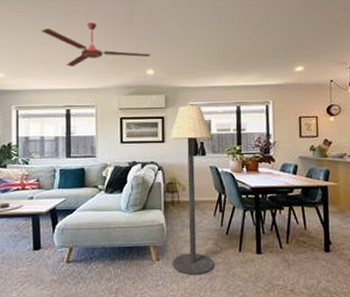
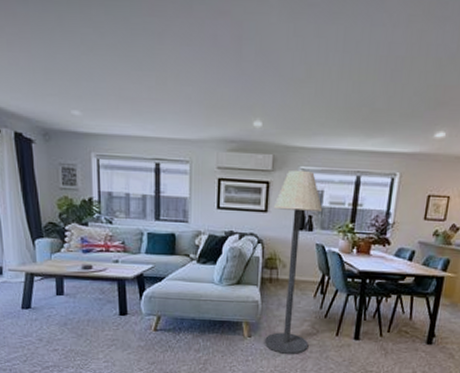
ceiling fan: present [42,22,151,68] -> none [126,50,260,110]

